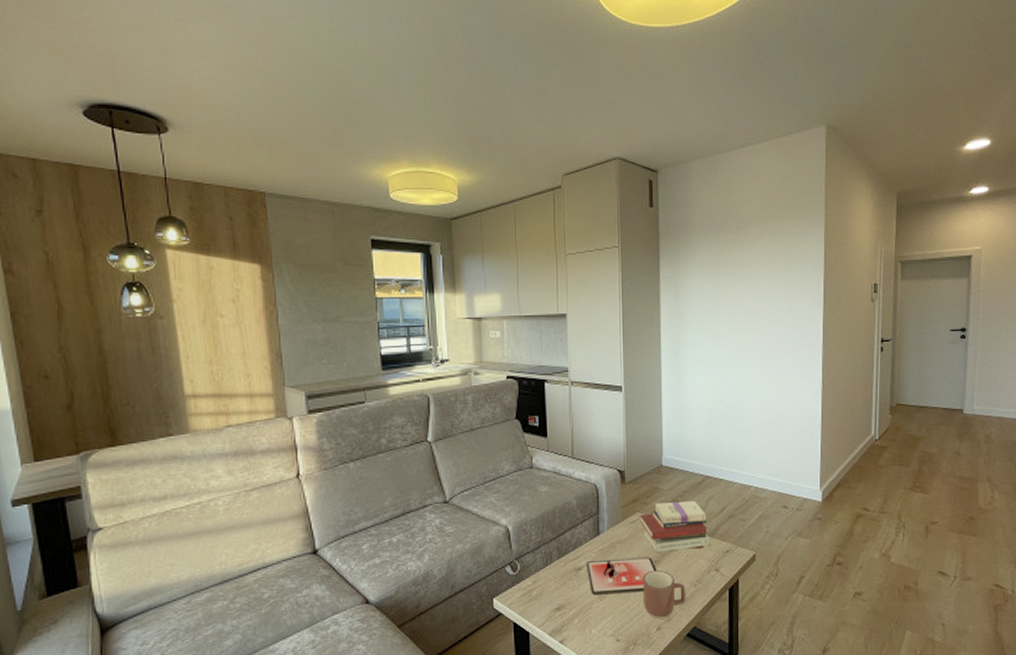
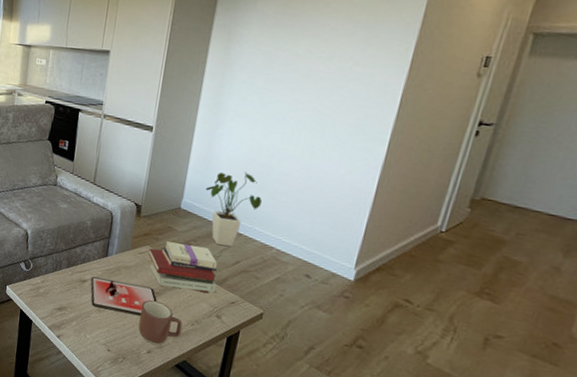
house plant: none [681,417,733,496] -> present [205,172,262,247]

